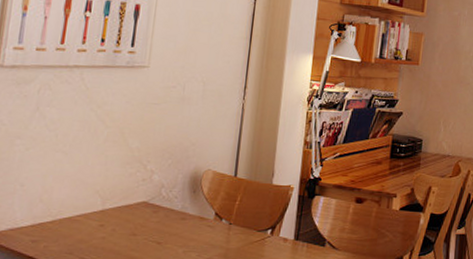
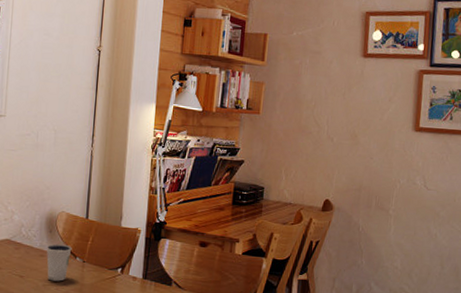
dixie cup: none [188,205,218,247] -> present [46,244,72,282]

